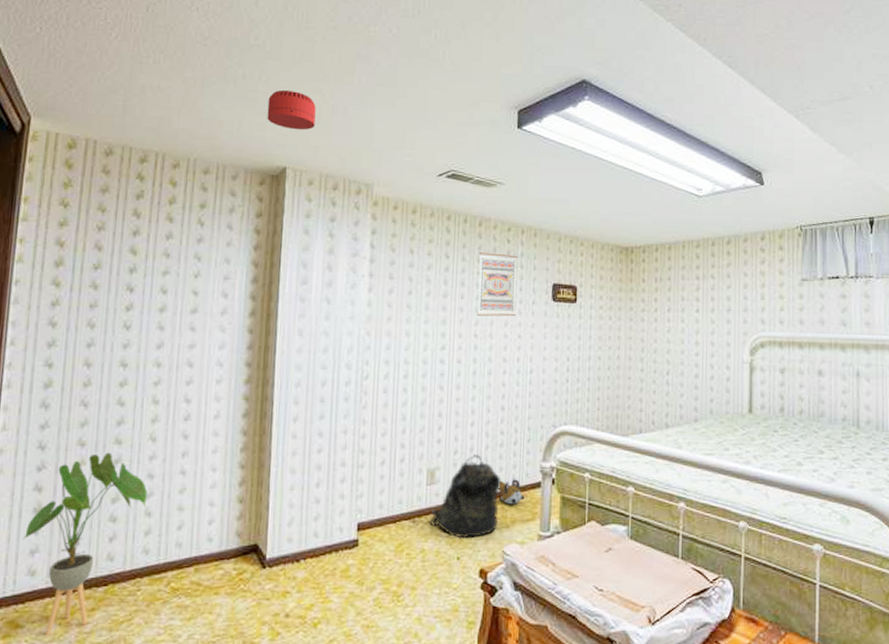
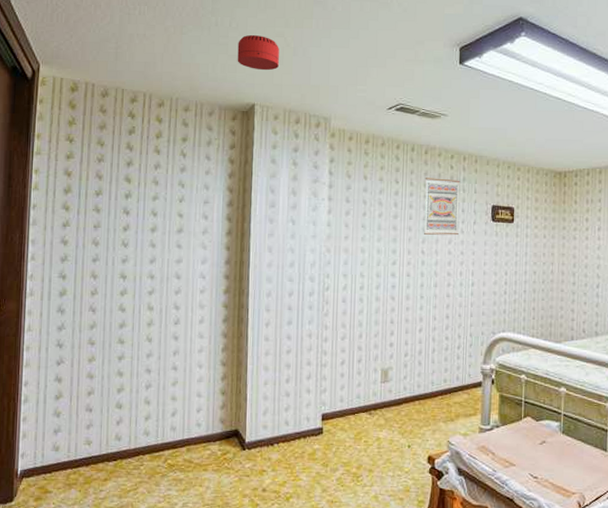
house plant: present [22,452,148,637] -> none [47,350,147,500]
backpack: present [430,455,501,539] -> none [385,357,446,430]
plush toy: present [498,479,525,505] -> none [444,379,468,401]

